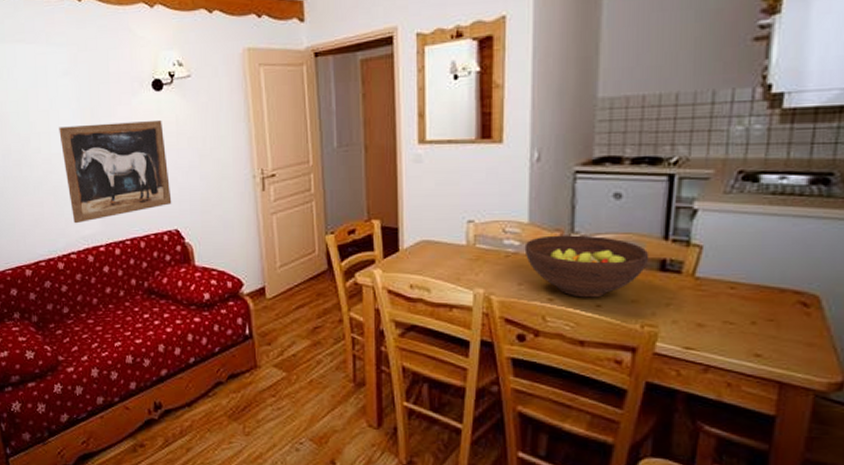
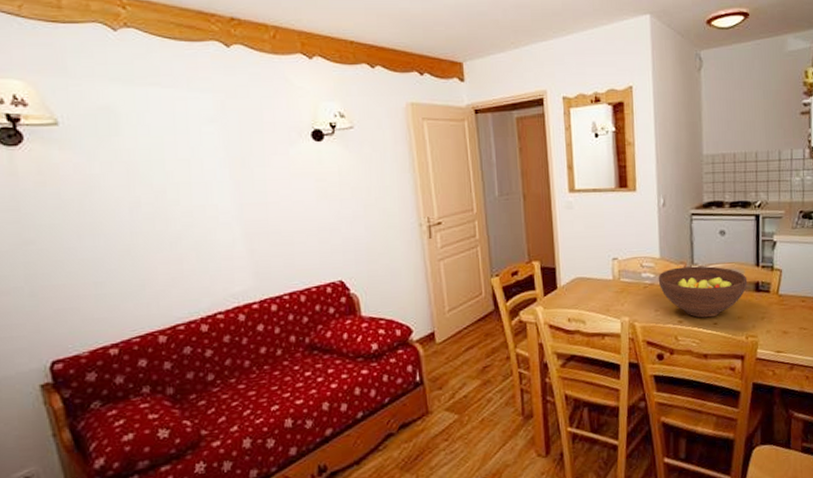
wall art: present [59,119,172,224] -> none [202,170,335,281]

